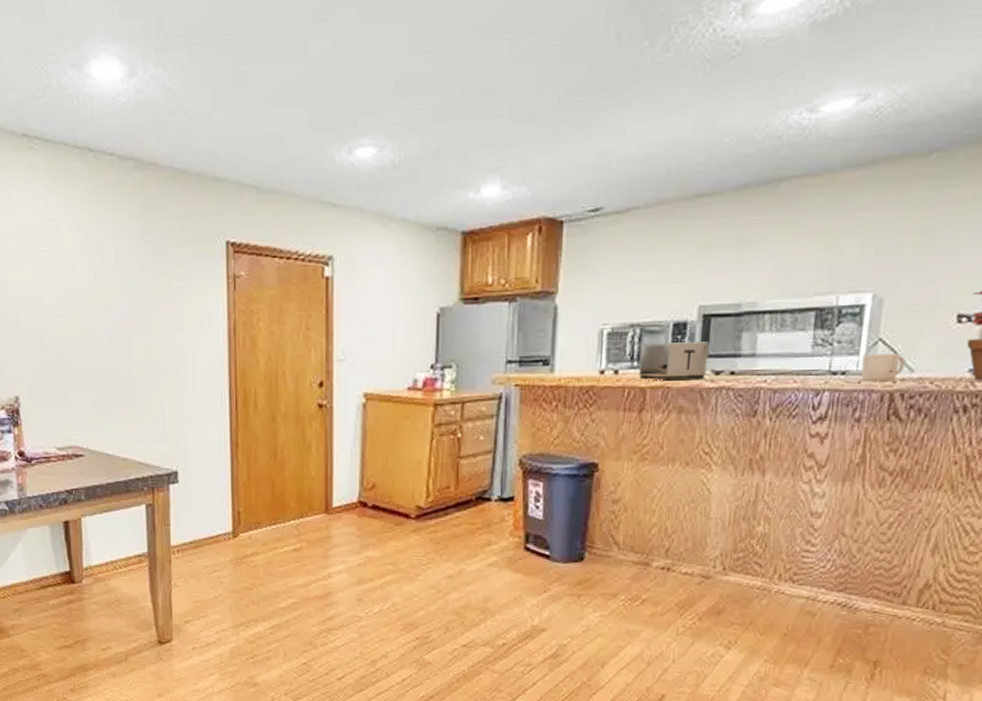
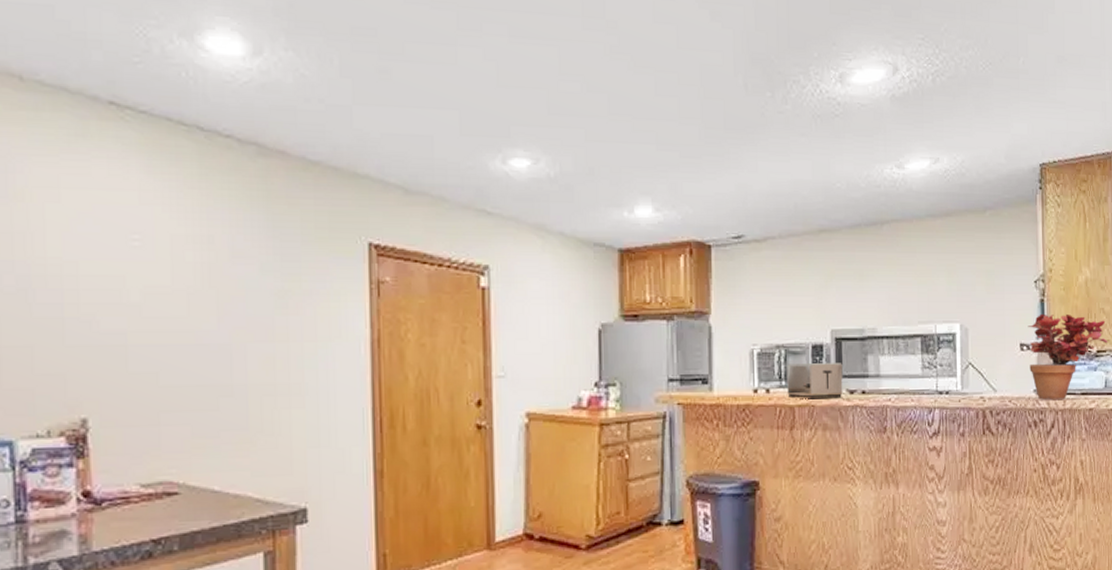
mug: present [861,353,906,382] -> none [960,375,990,400]

